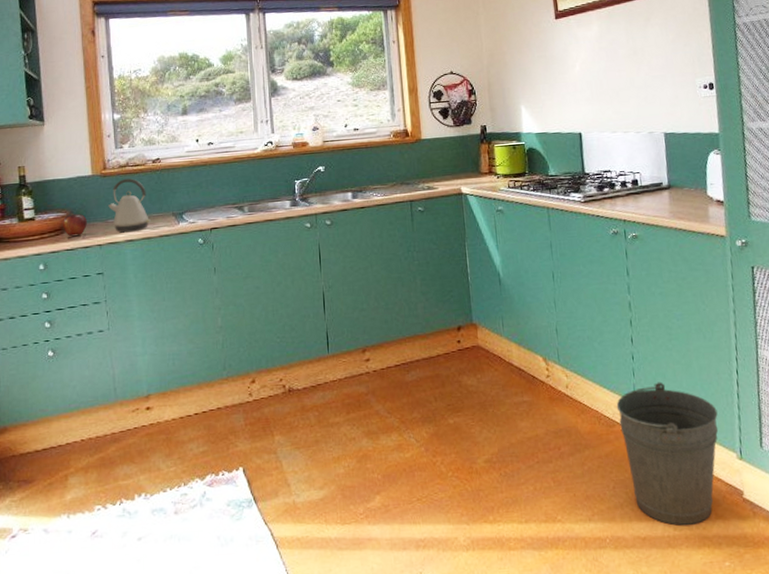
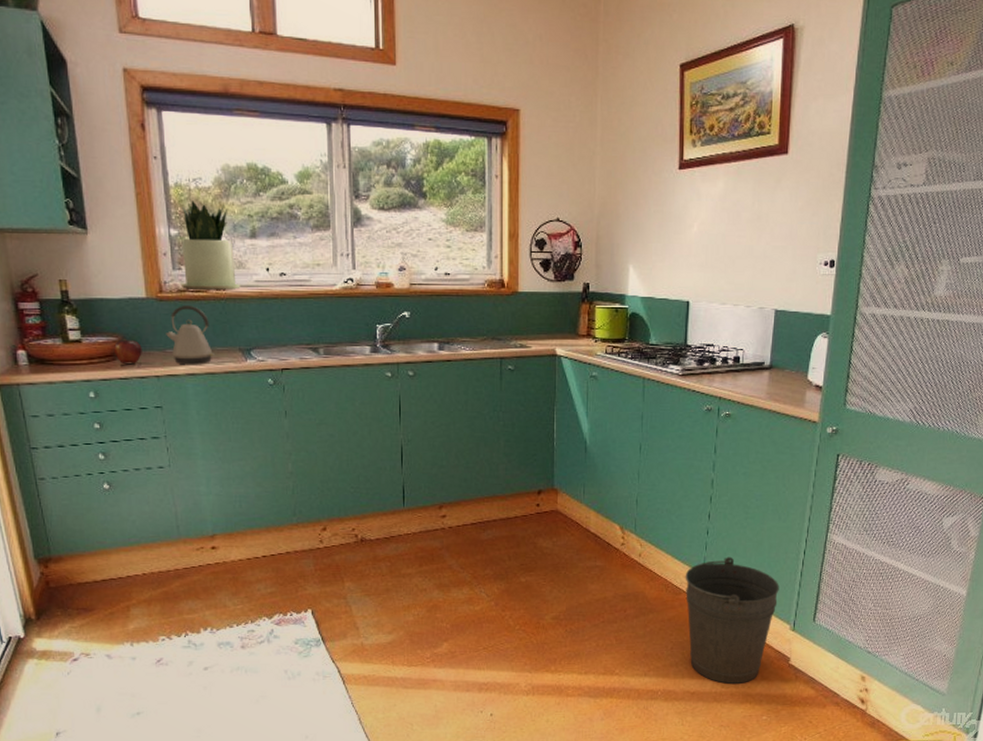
planter: none [122,89,174,165] -> present [180,201,241,291]

